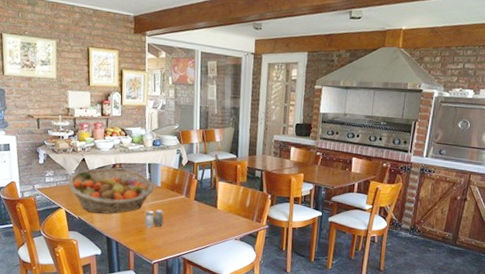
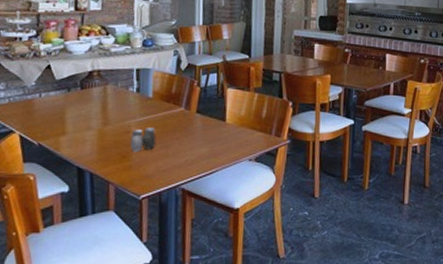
fruit basket: present [68,167,154,214] -> none [25,75,144,137]

